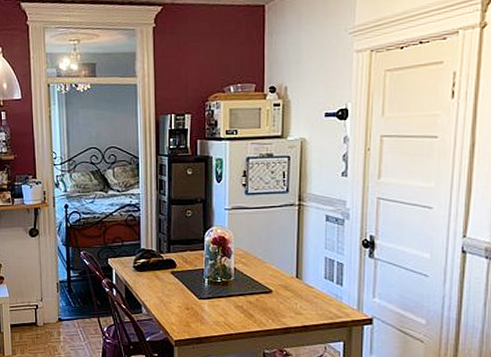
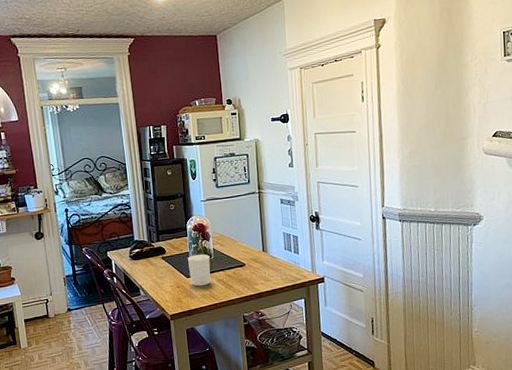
candle holder: none [202,272,229,311] -> present [188,254,211,287]

